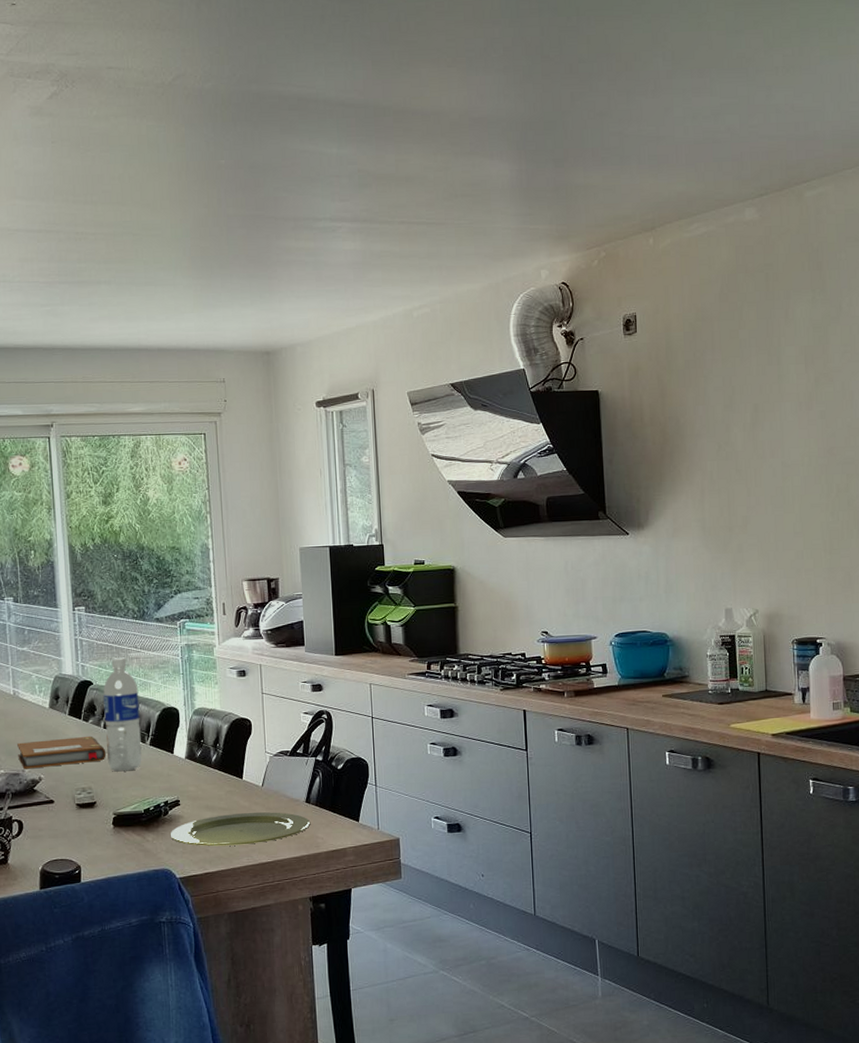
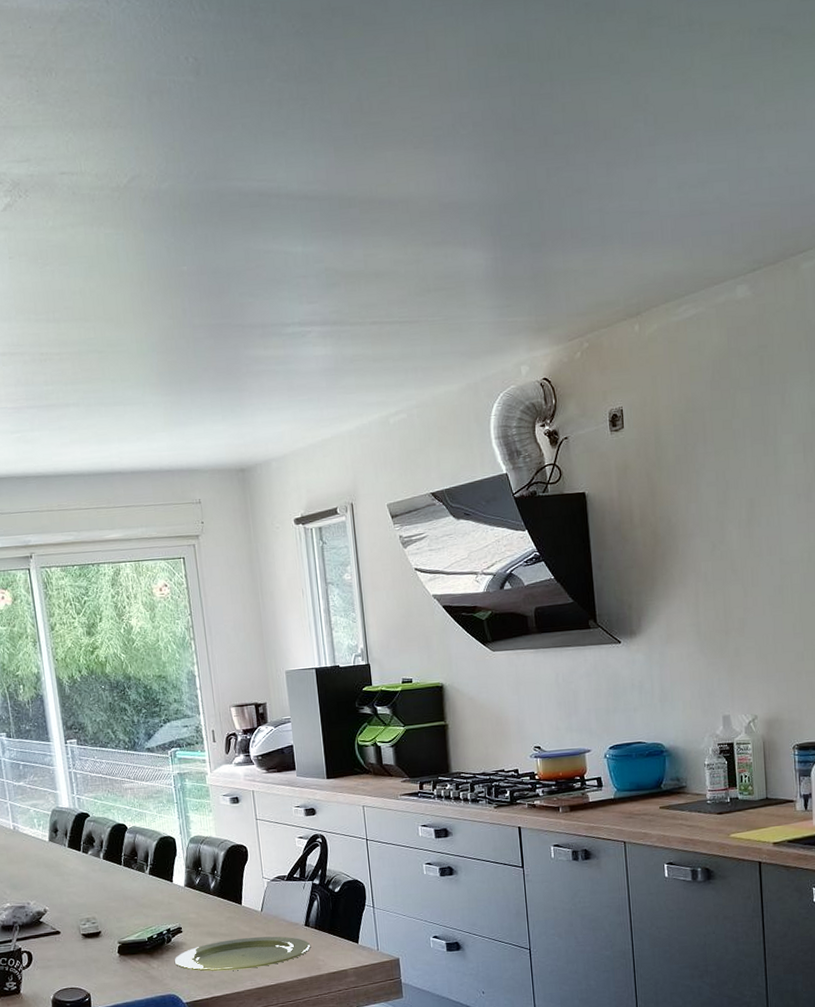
notebook: present [17,735,106,769] -> none [21,867,108,902]
water bottle: present [103,657,142,772] -> none [100,788,143,902]

